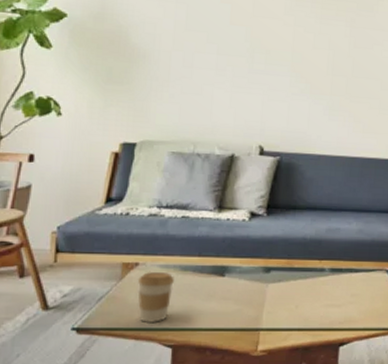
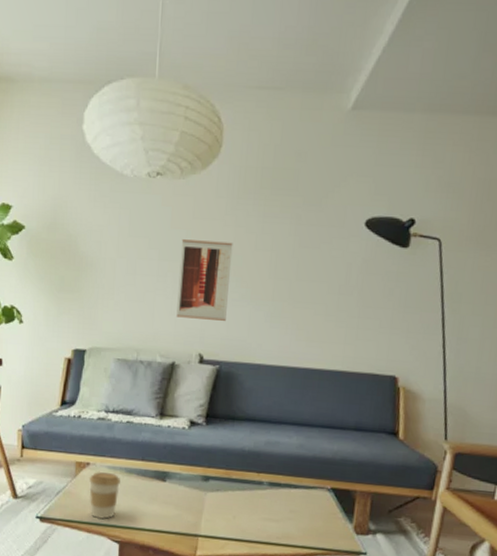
wall art: none [236,35,293,114] -> present [176,239,233,321]

